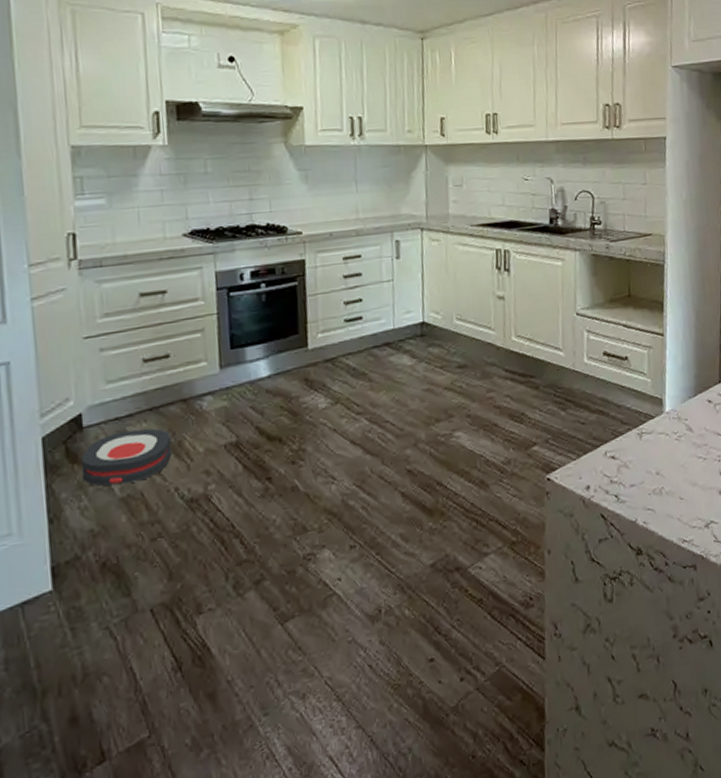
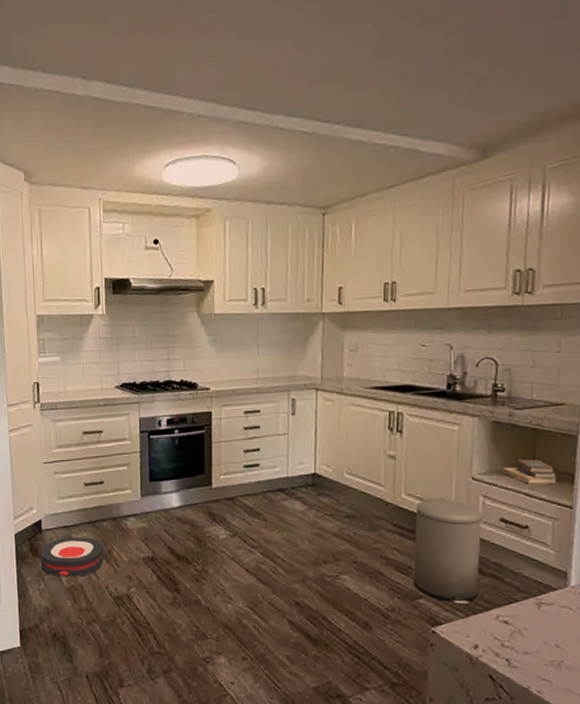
pedal bin: none [526,337,588,446] -> present [413,498,483,605]
books: none [603,290,649,315] -> present [502,459,557,484]

